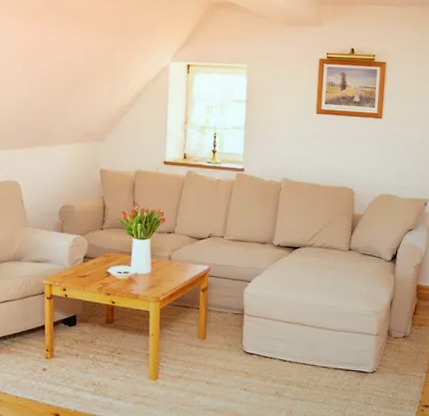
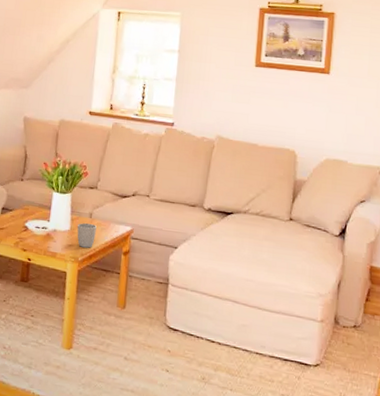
cup: none [157,265,176,288] -> present [77,223,97,248]

